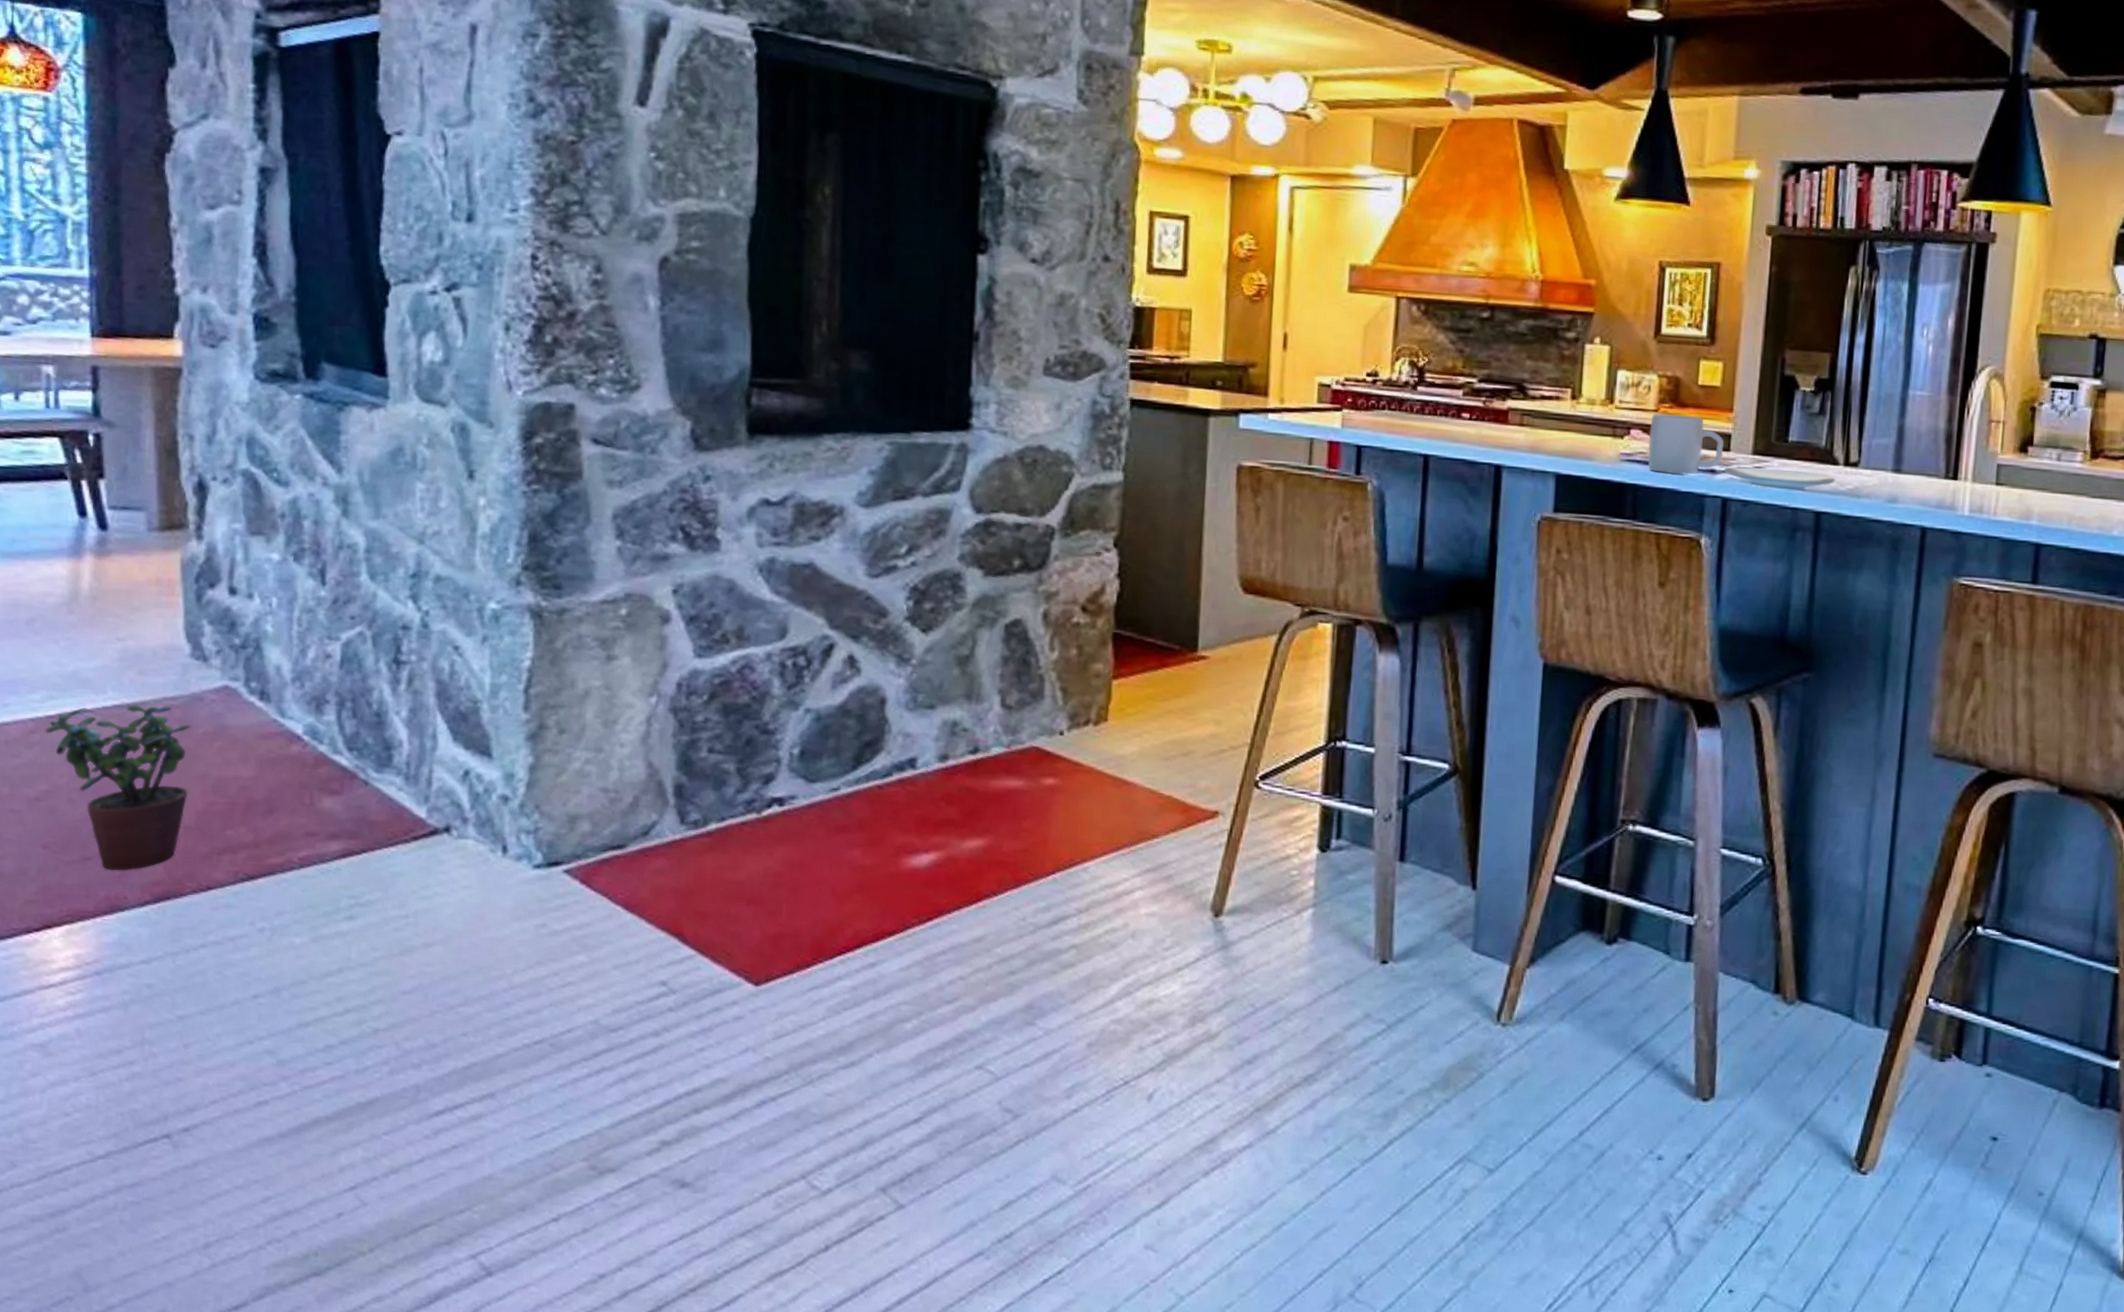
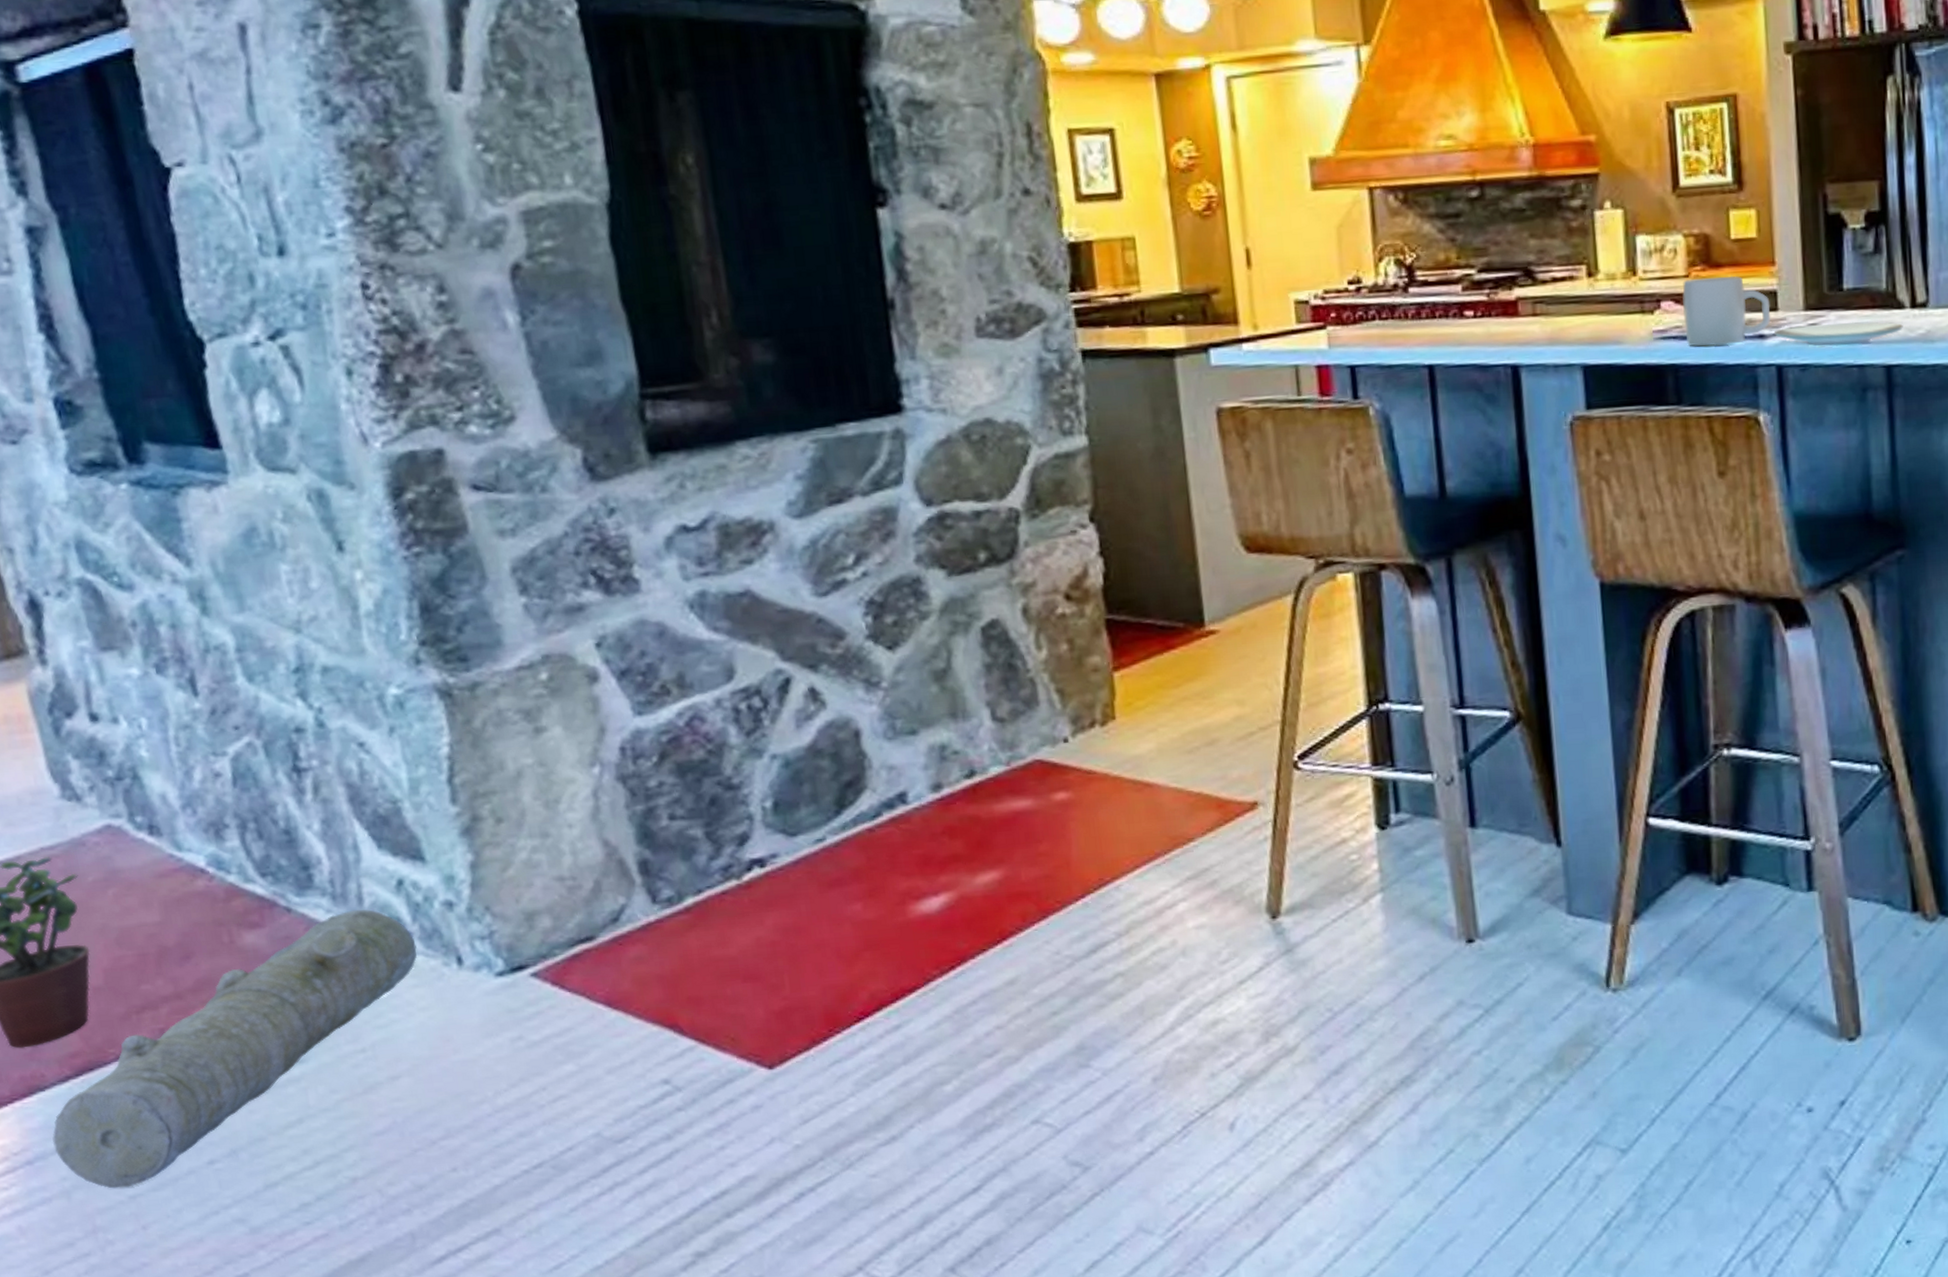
decorative log: none [121,791,470,1008] -> present [52,909,417,1189]

